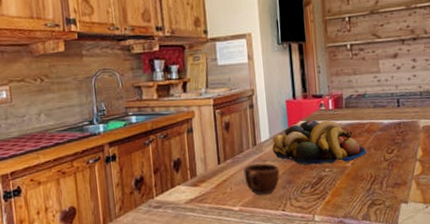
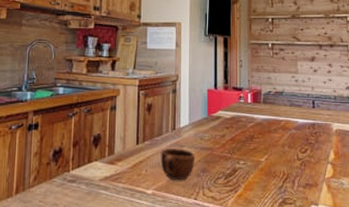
fruit bowl: present [272,119,367,165] -> none [190,110,281,157]

